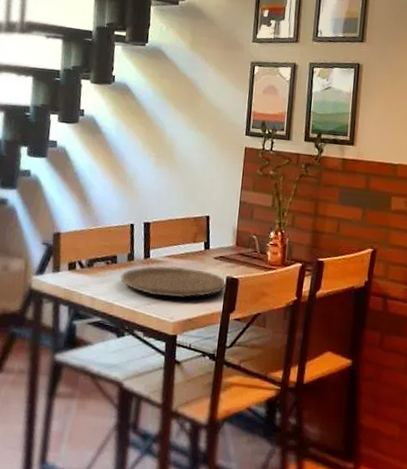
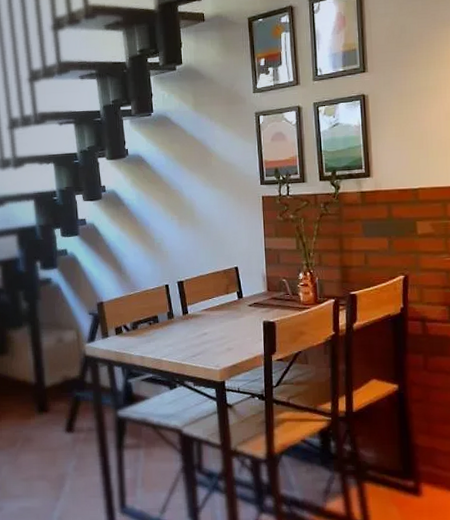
plate: present [120,265,226,298] -> none [164,317,264,348]

